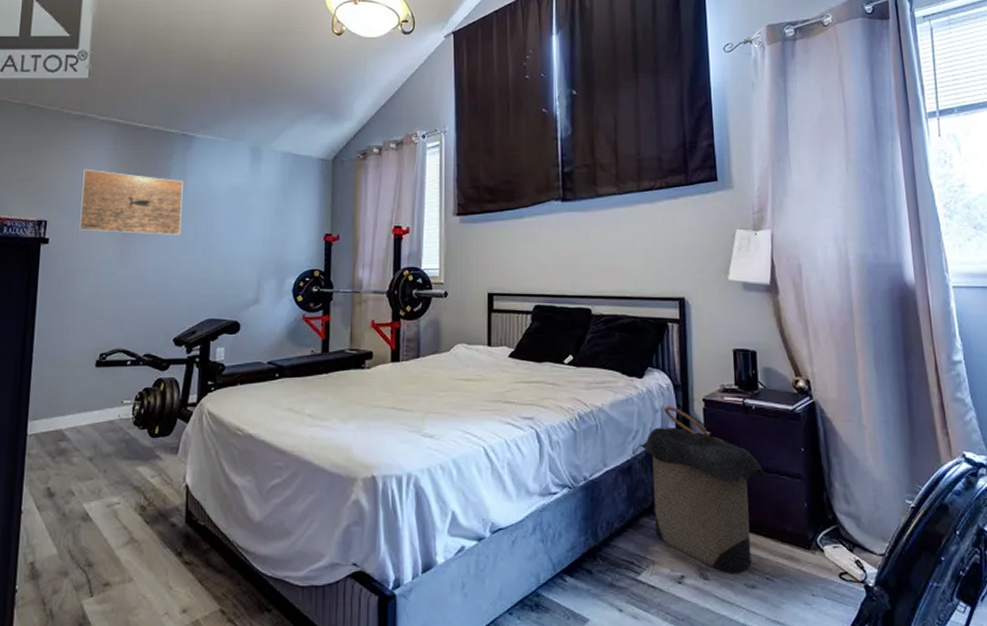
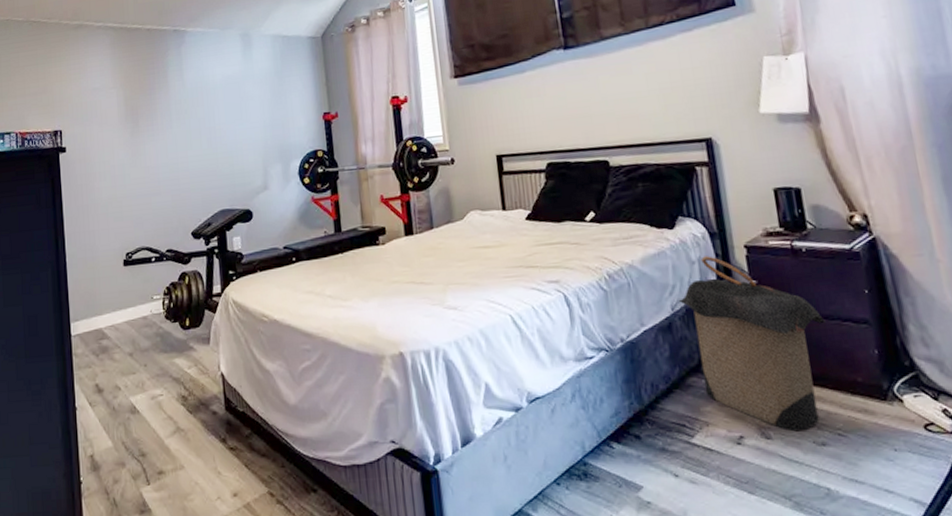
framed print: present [78,169,183,235] -> none [87,75,185,136]

